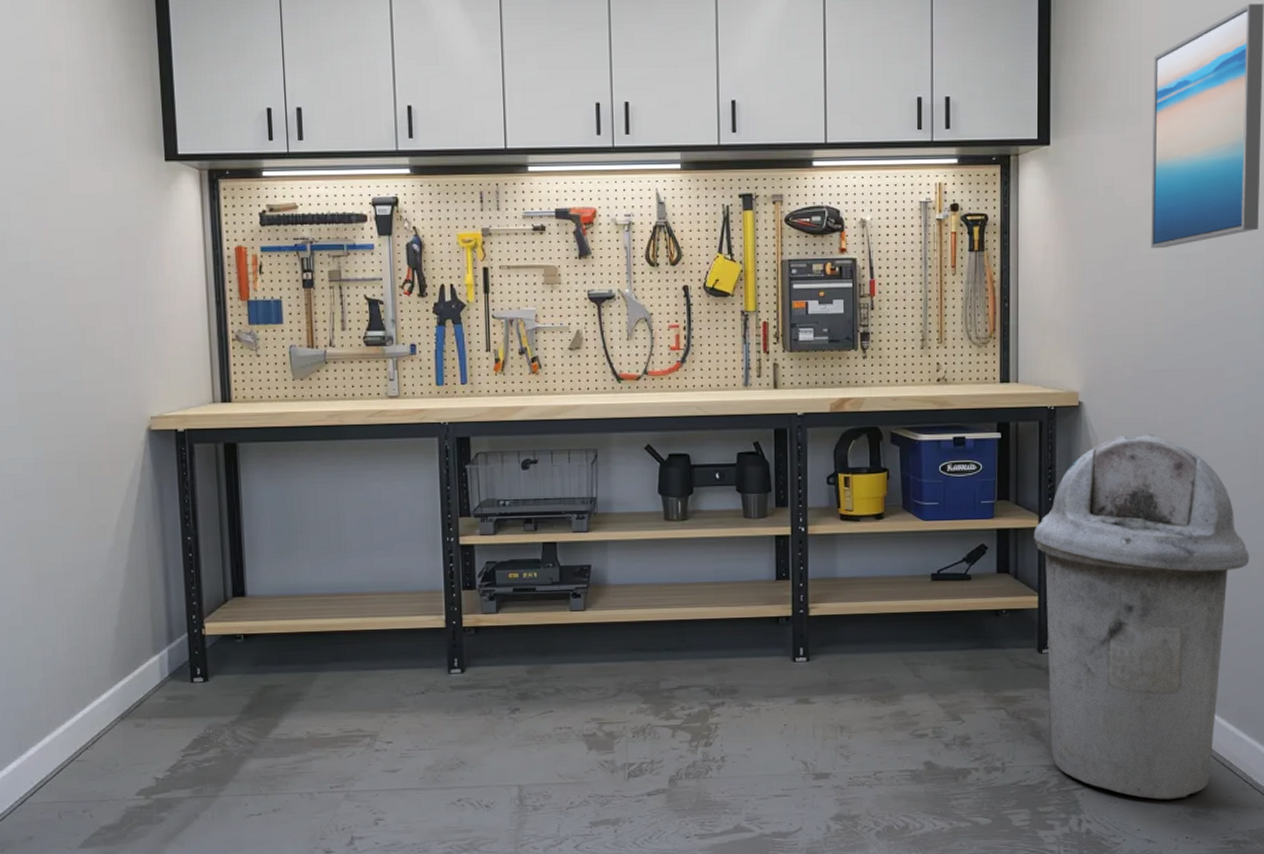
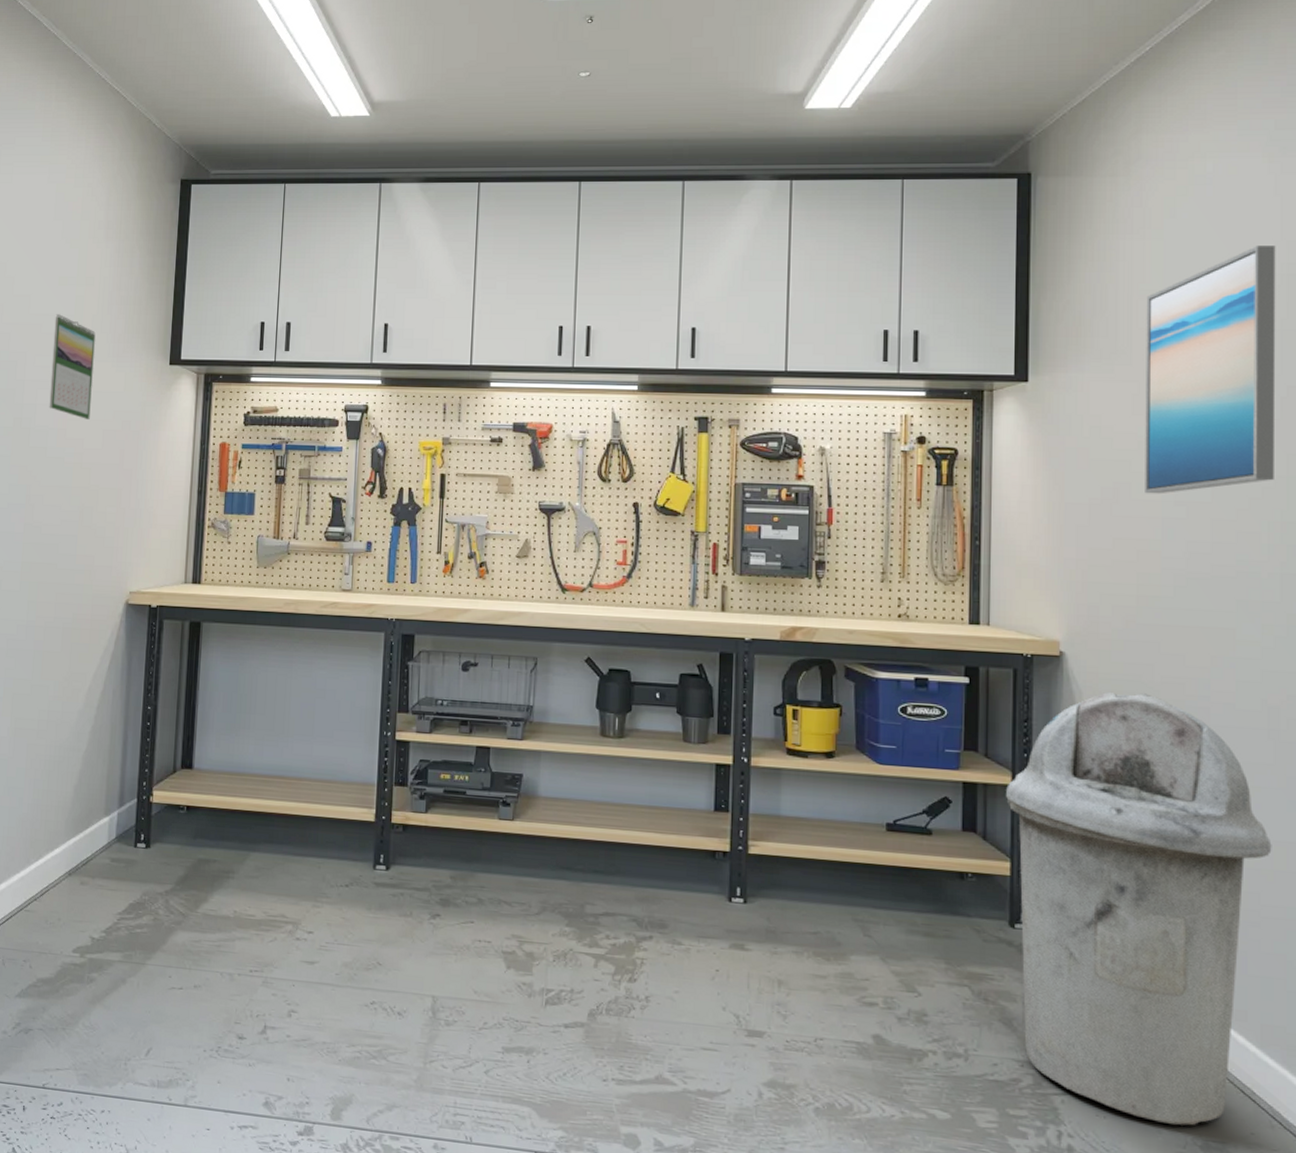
calendar: none [18,106,78,228] -> present [49,314,96,419]

